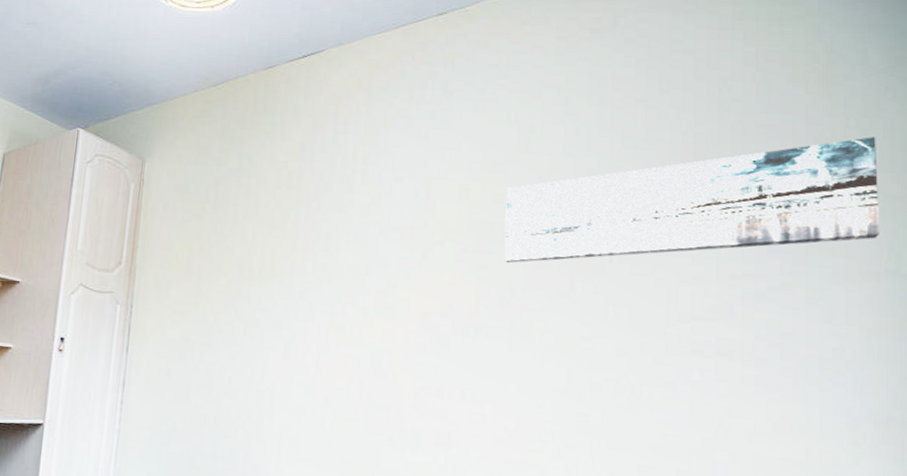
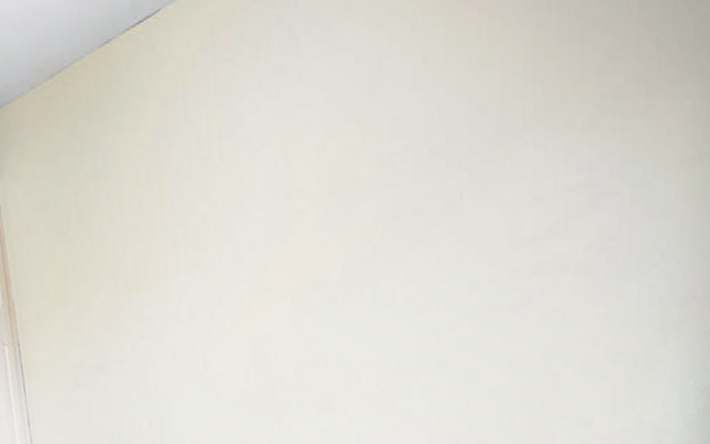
wall art: present [504,137,879,264] -> none [361,10,701,221]

